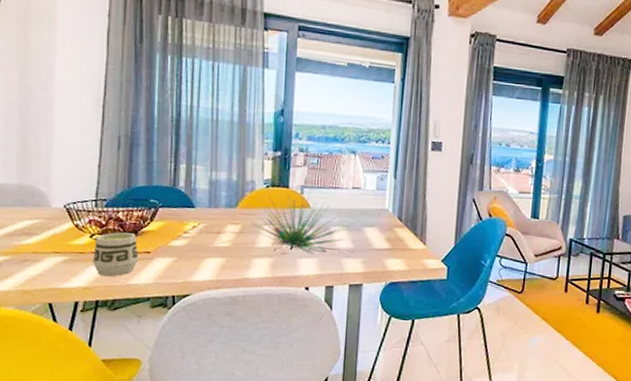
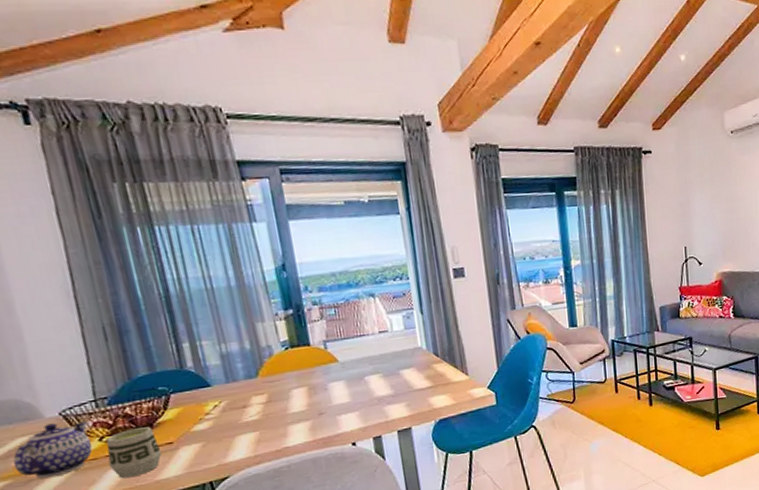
teapot: none [17,213,84,262] -> present [13,422,93,479]
plant: present [251,180,353,254] -> none [277,336,392,412]

